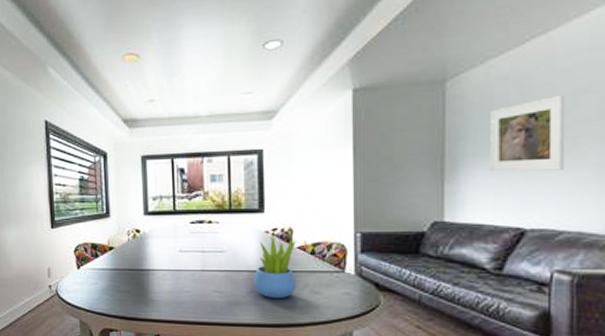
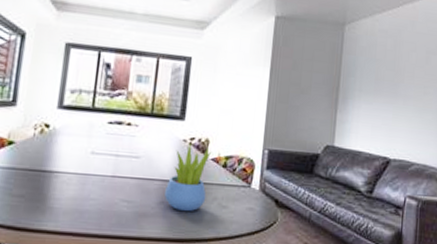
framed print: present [490,94,564,172] -> none [370,52,421,113]

